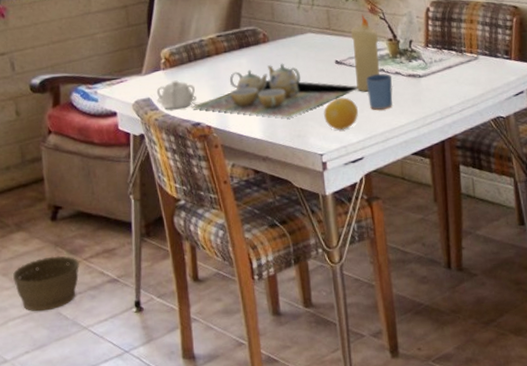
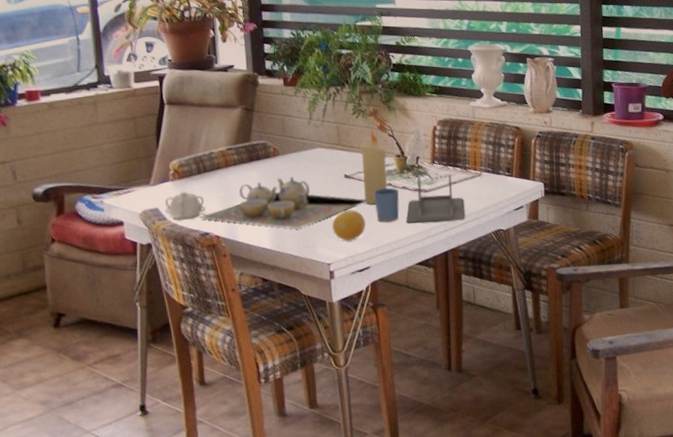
basket: present [12,256,79,311] -> none [12,362,83,417]
napkin holder: none [400,58,462,111] -> present [406,174,466,223]

